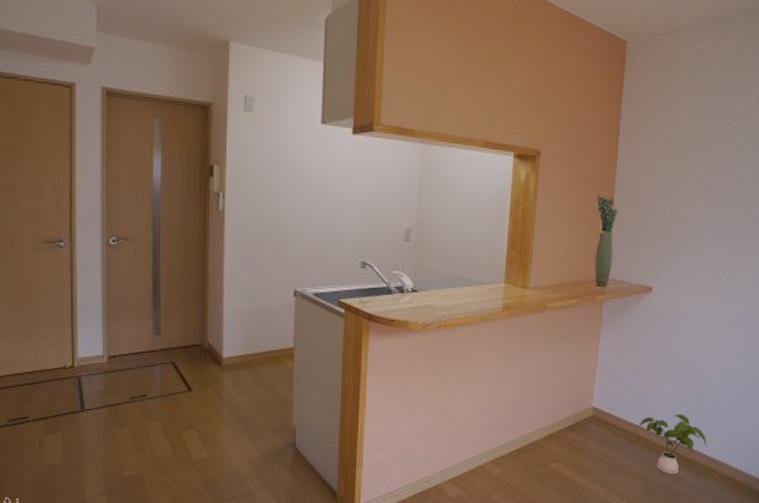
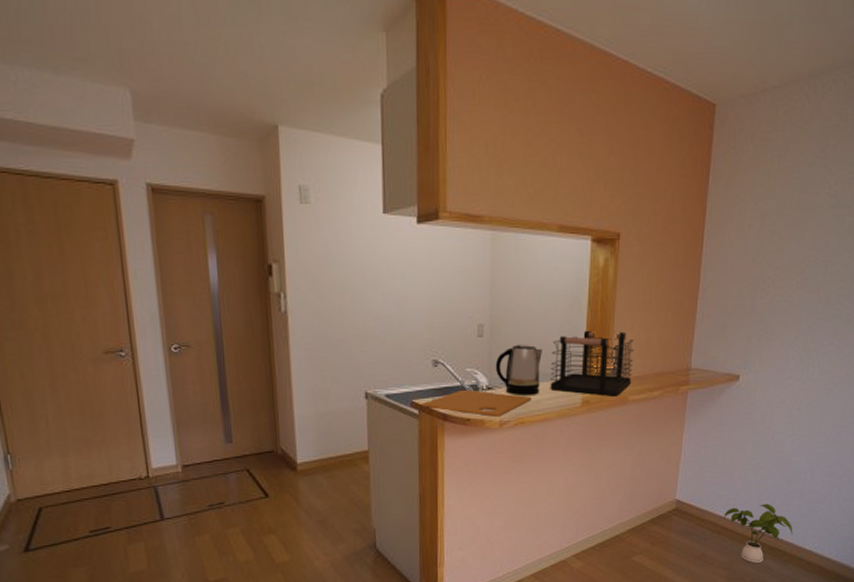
cutting board: none [348,291,455,319] -> present [421,389,532,417]
kettle: none [420,249,466,299] -> present [495,344,542,395]
dish rack: none [472,239,553,303] -> present [550,330,635,396]
vase: present [594,193,619,287] -> none [678,277,705,377]

